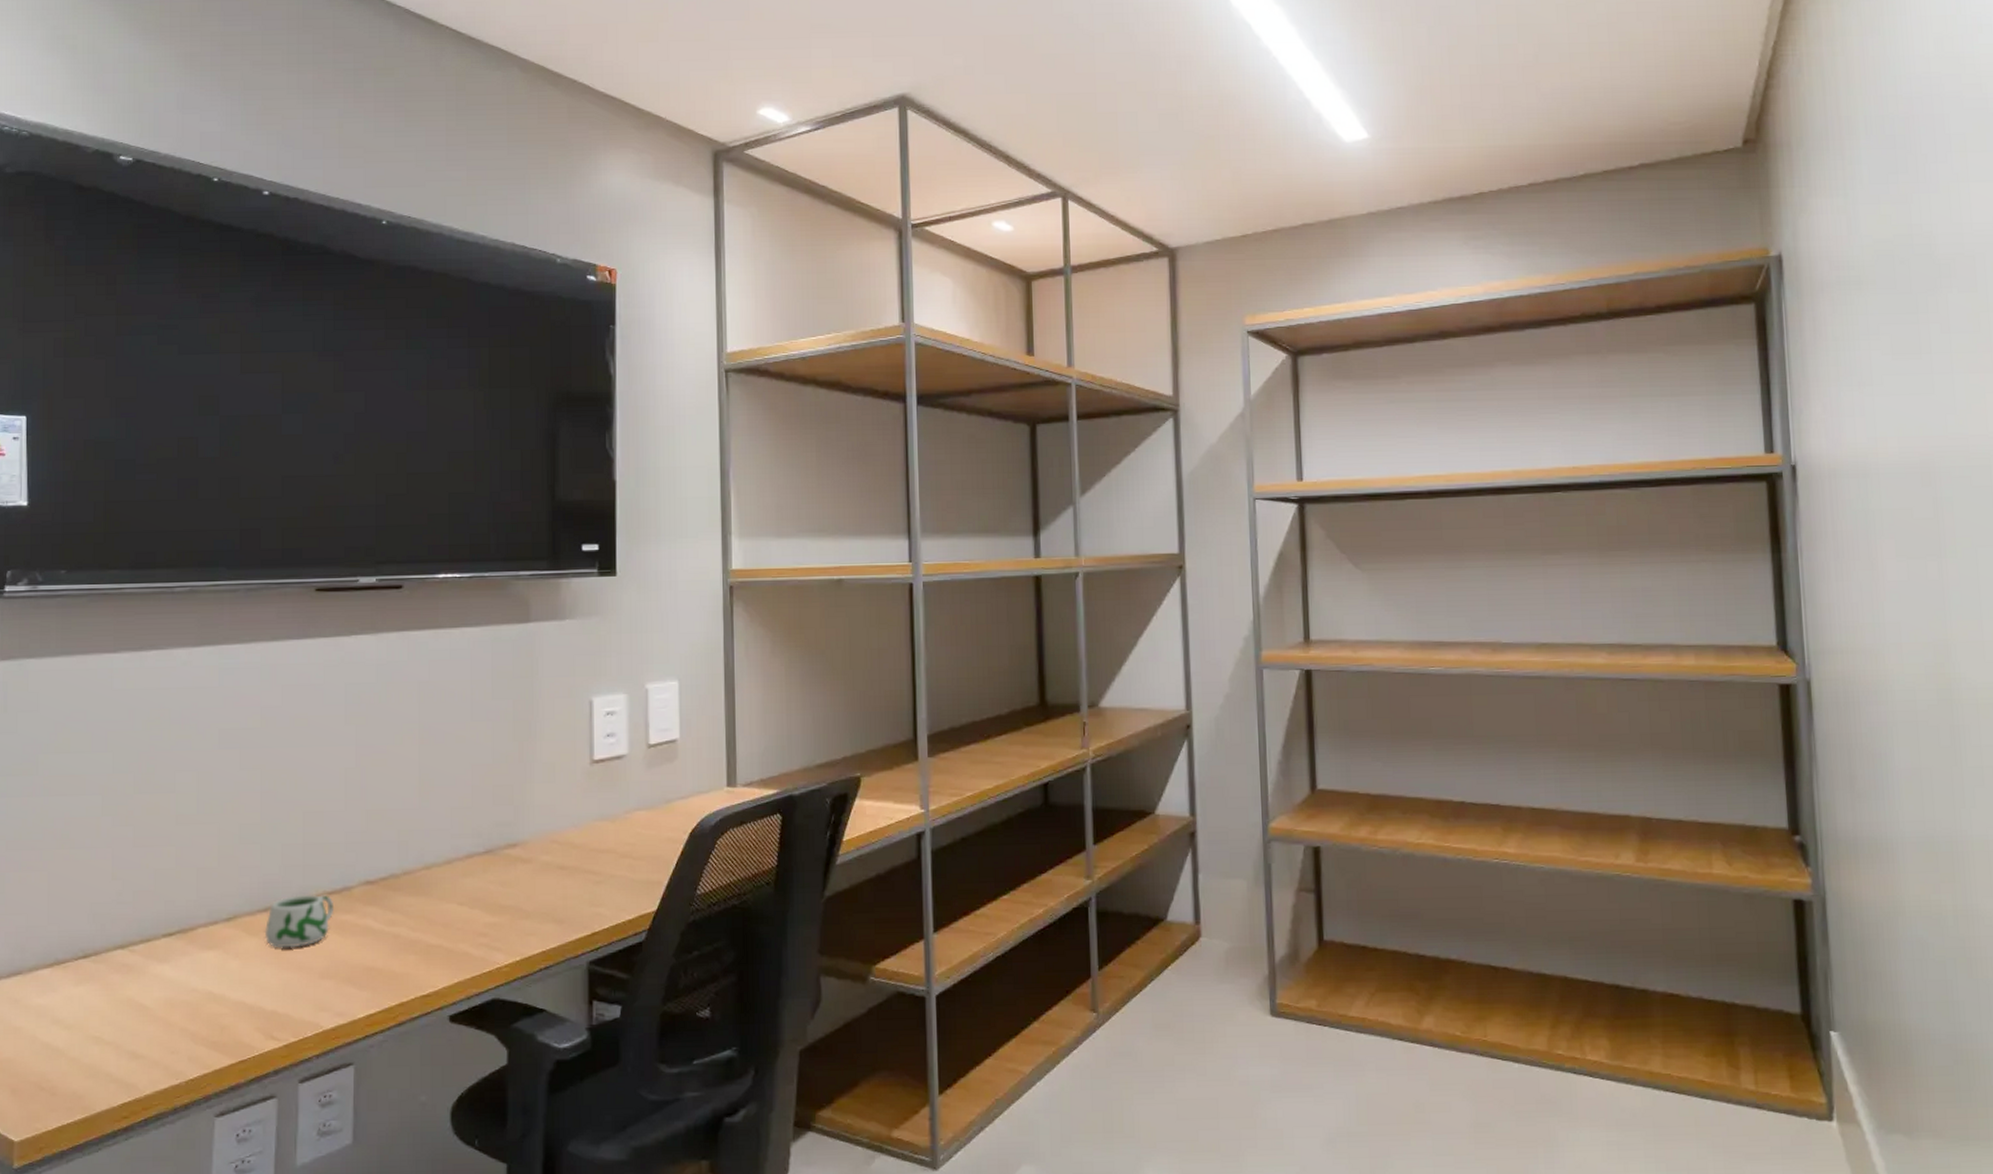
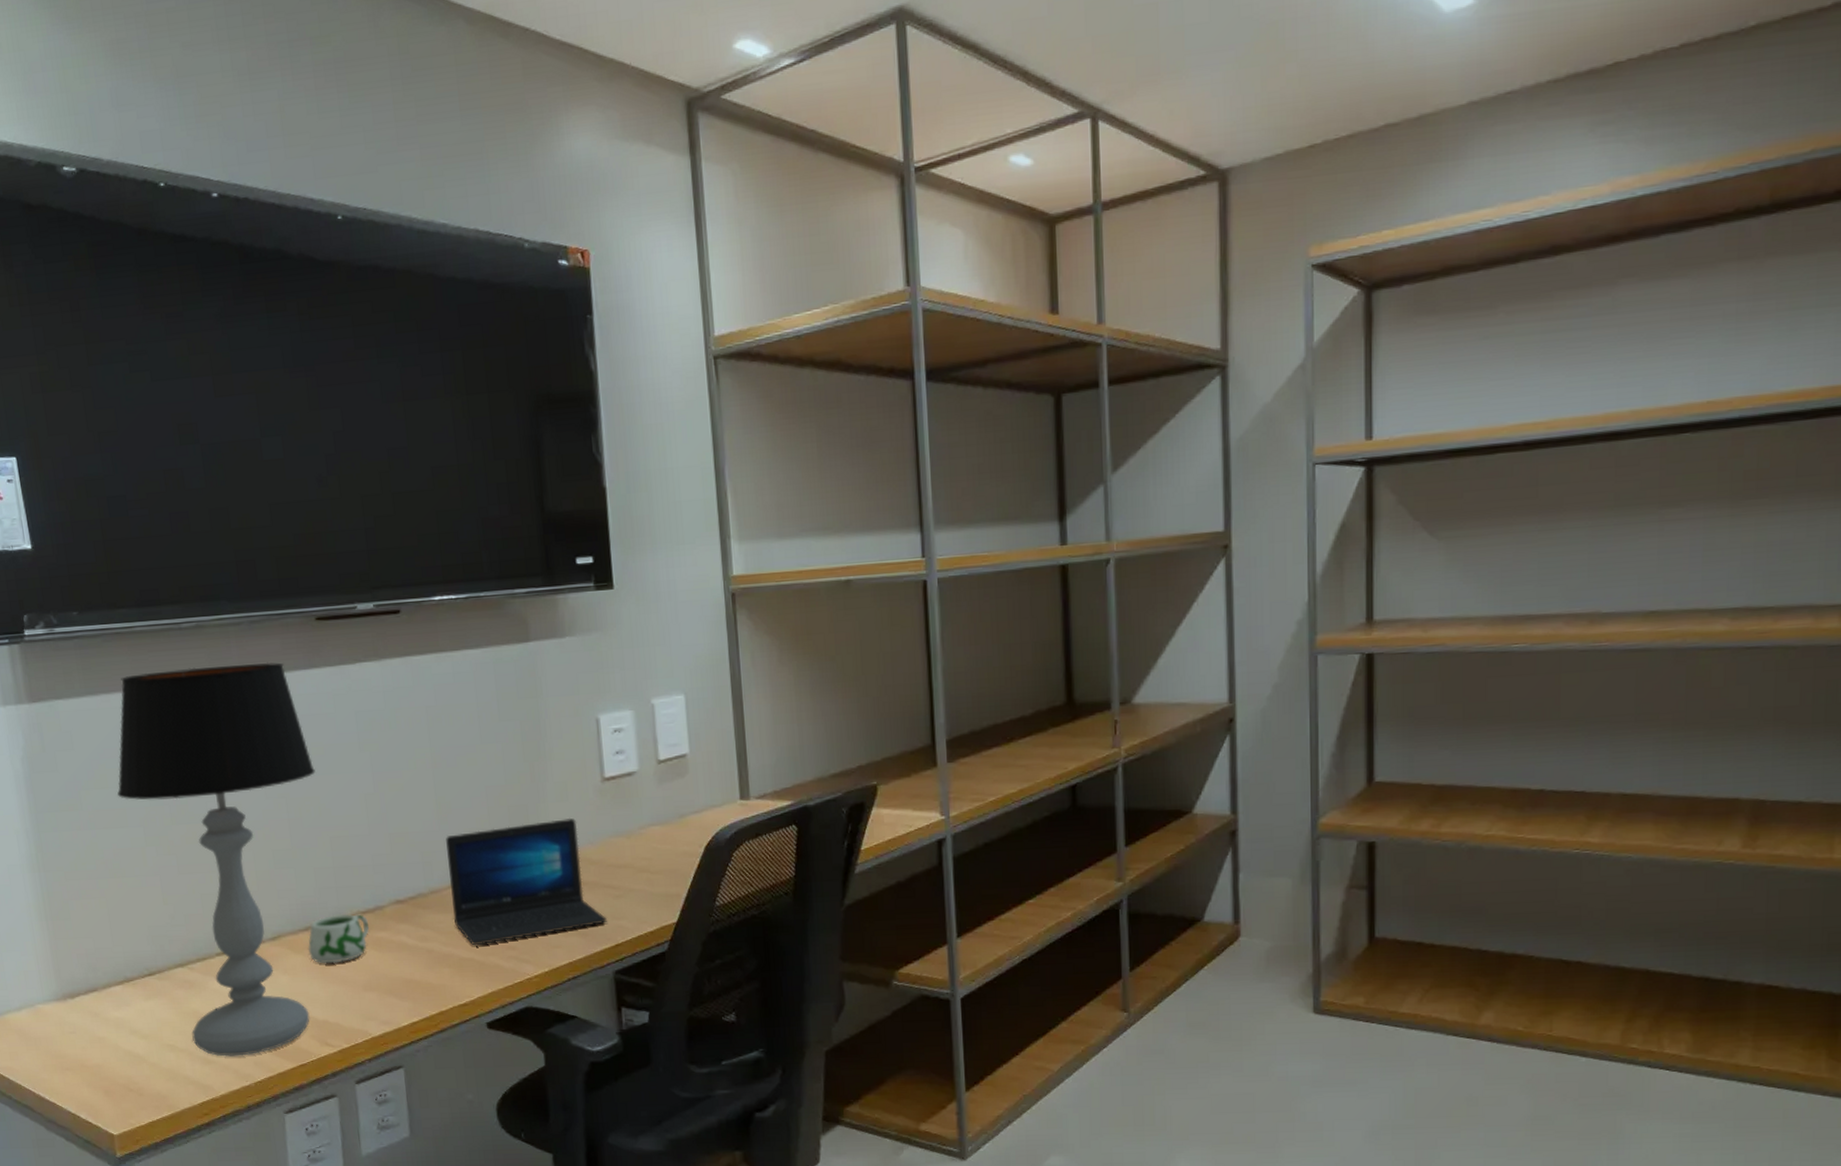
table lamp: none [79,630,296,1051] -> present [117,662,315,1057]
laptop: none [425,799,585,932] -> present [446,817,607,946]

